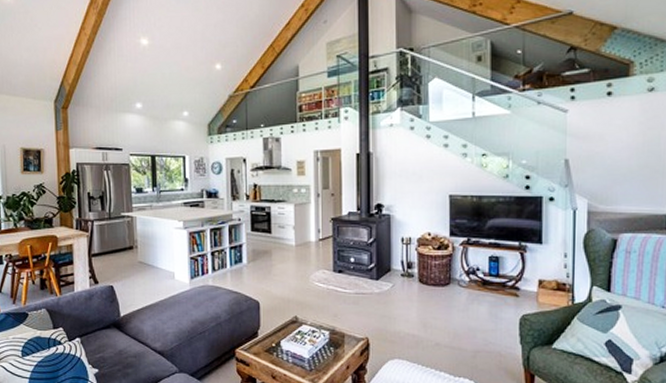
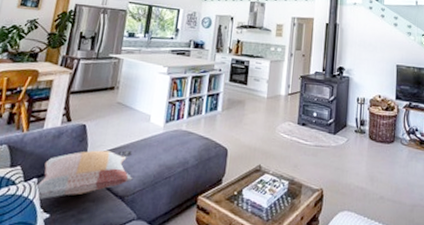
decorative pillow: none [79,307,168,358] -> present [35,149,133,200]

